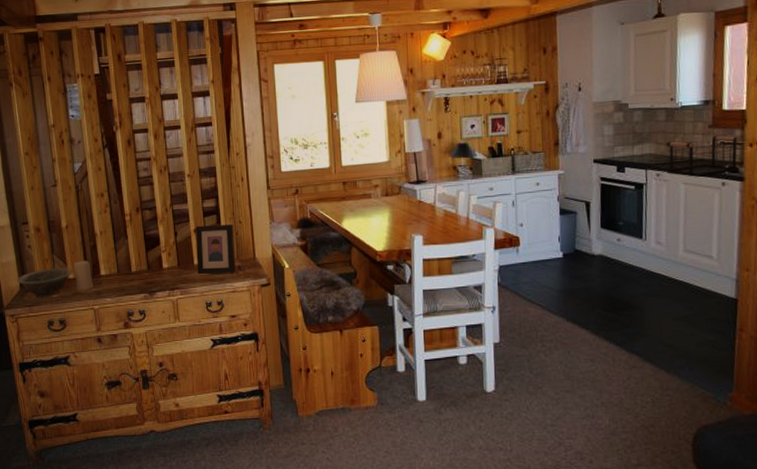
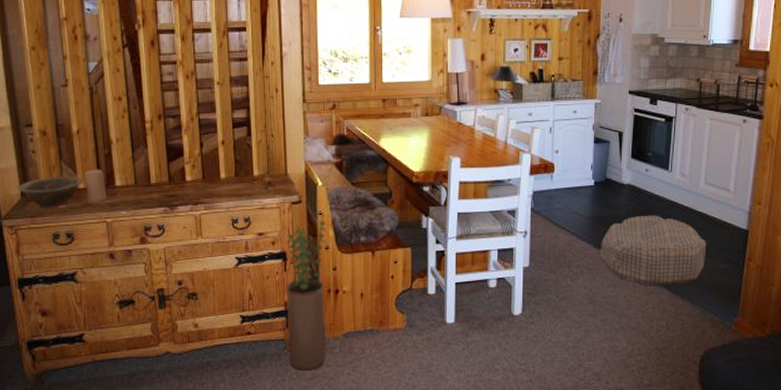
picture frame: present [195,224,236,275] -> none [223,137,266,190]
vase: none [258,295,301,449] -> present [287,213,327,371]
dog bed: none [573,286,691,360] -> present [599,215,707,286]

